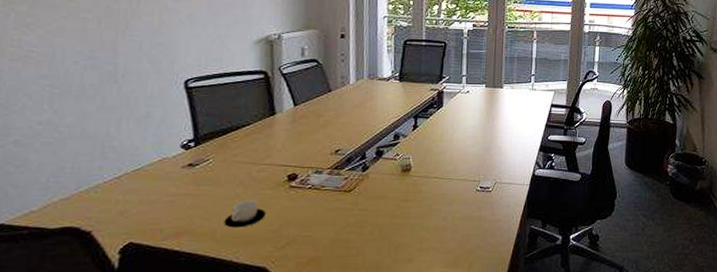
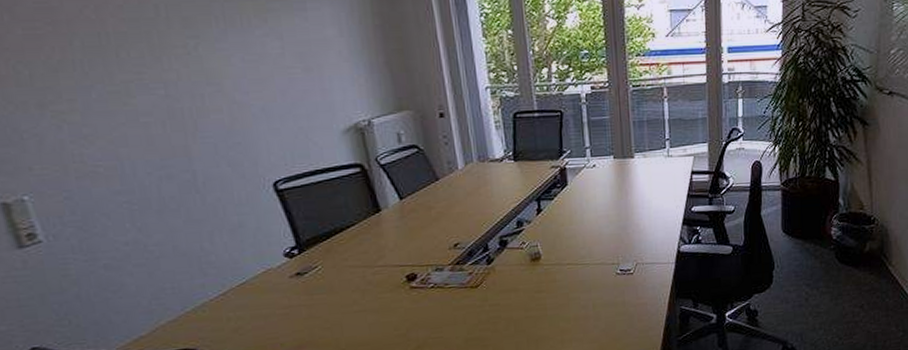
cup: present [224,200,266,228] -> none [346,305,390,336]

